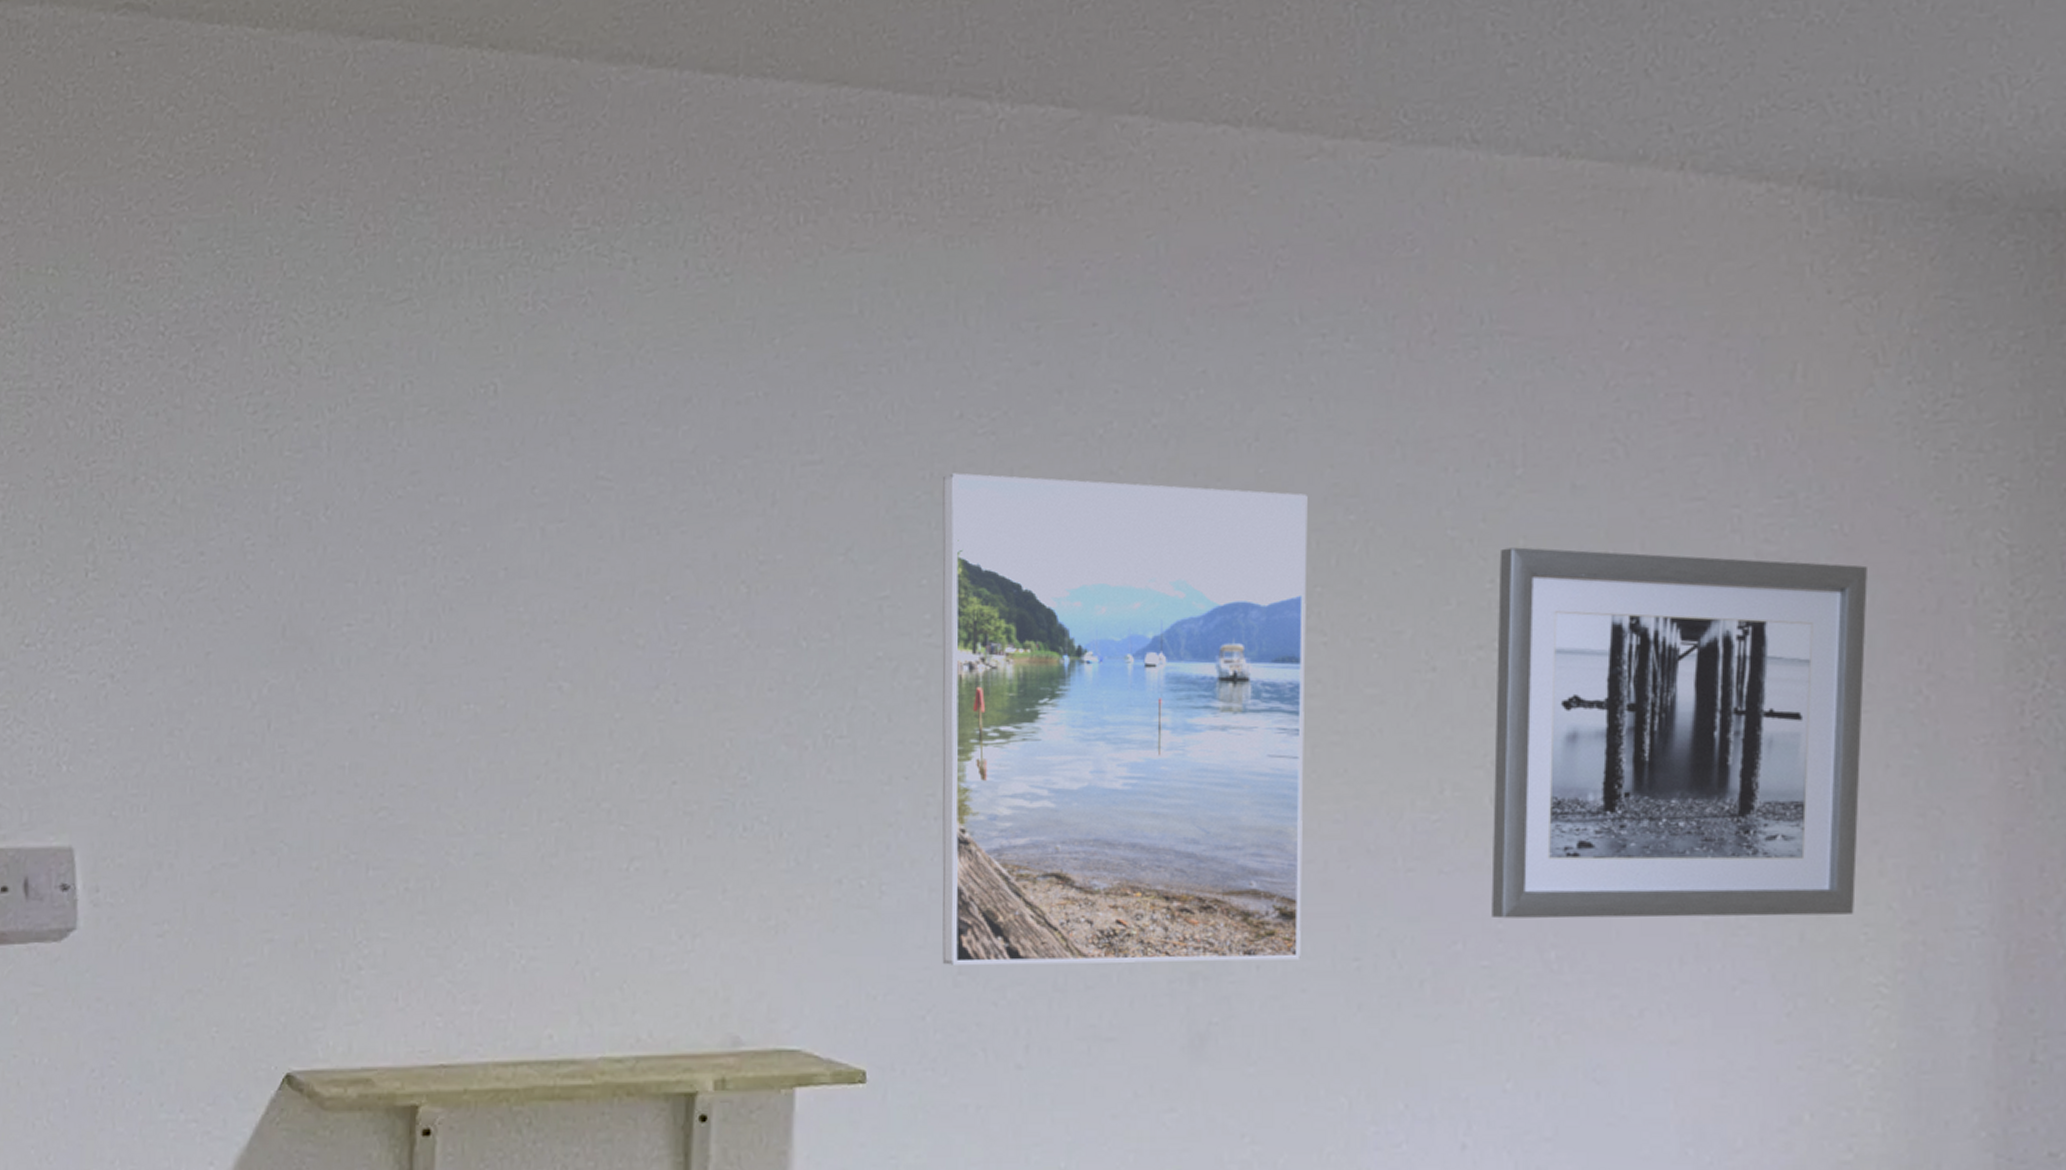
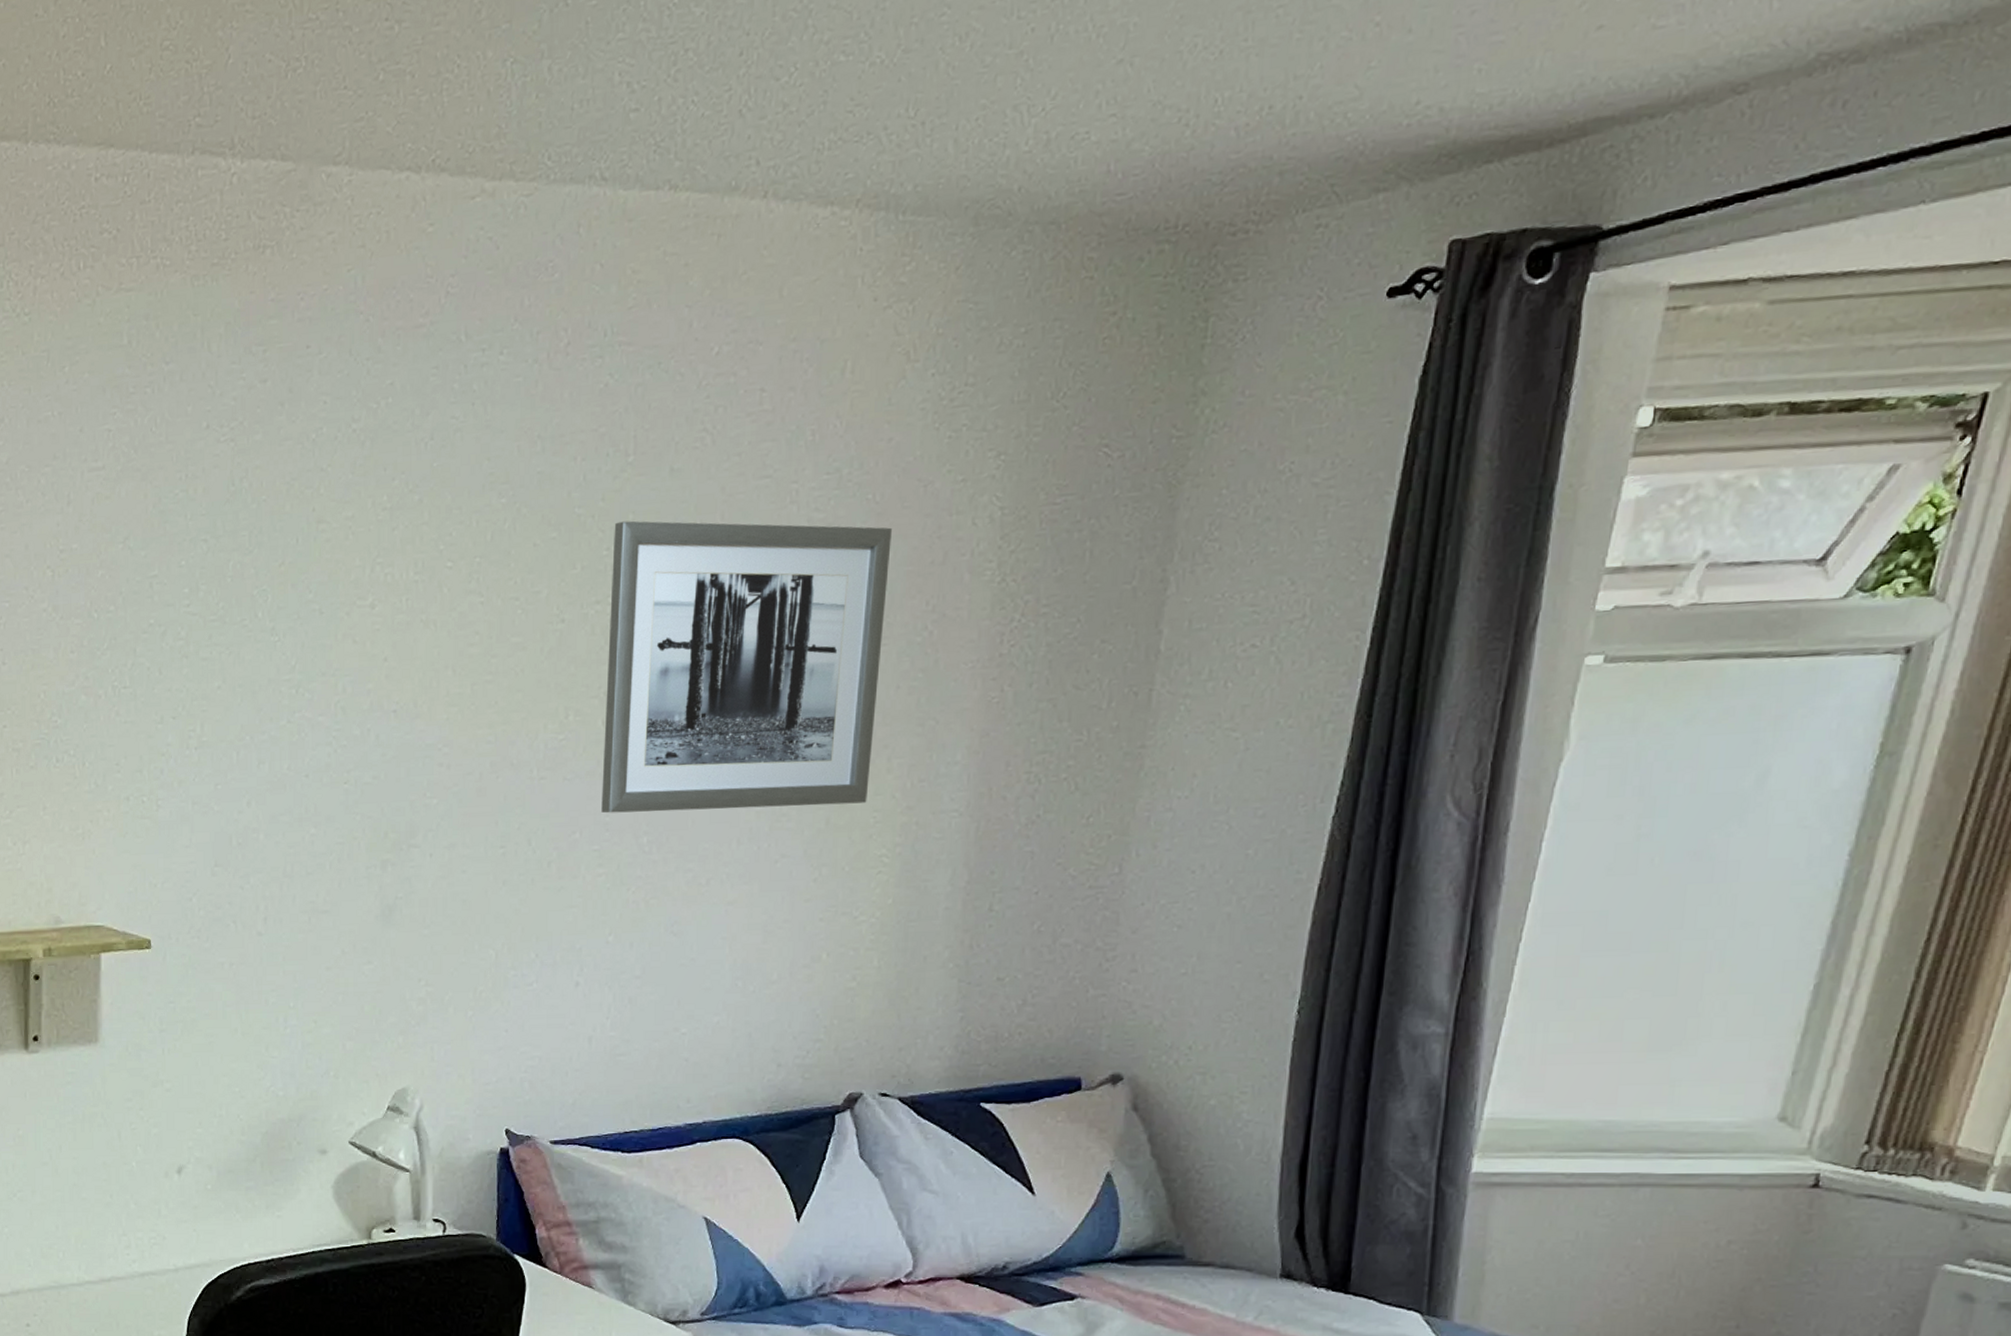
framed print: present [942,473,1308,965] -> none [195,473,470,860]

